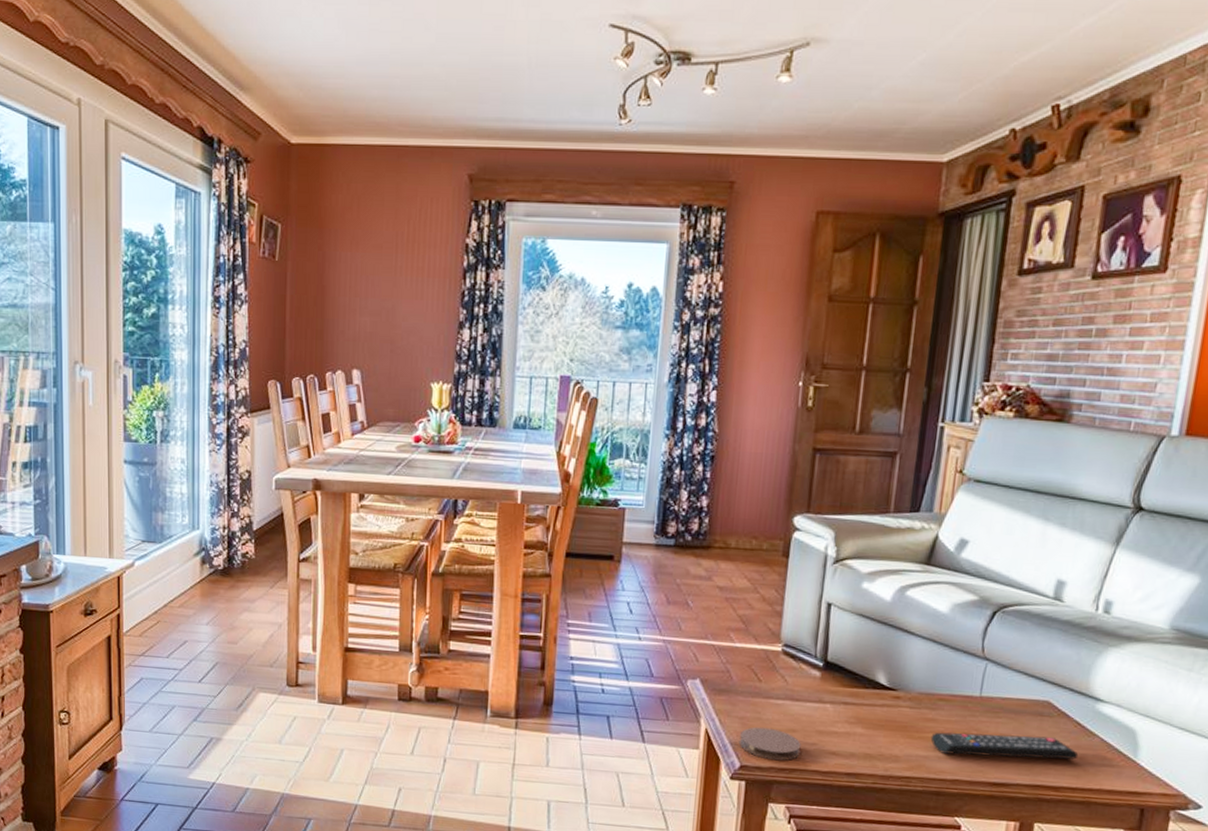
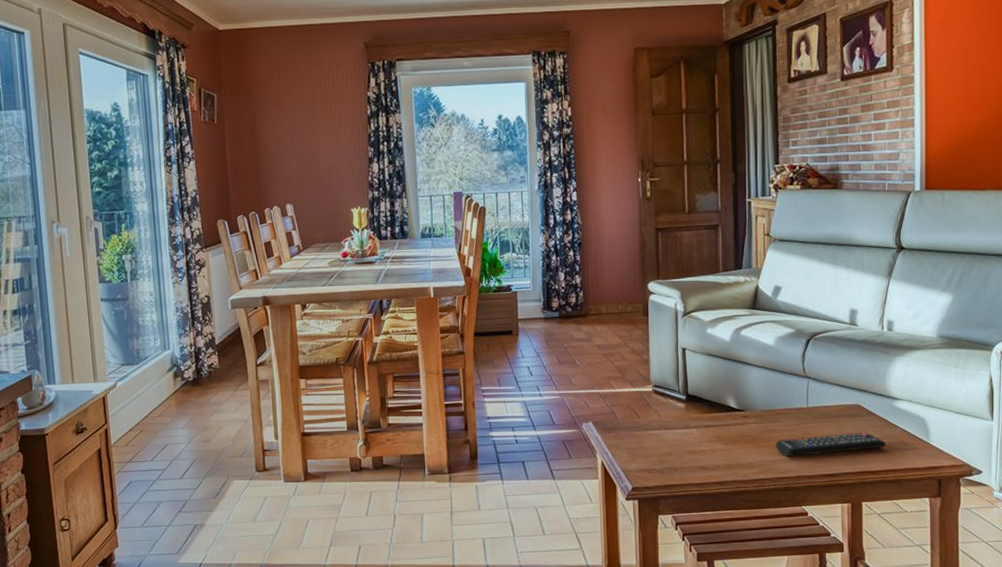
coaster: present [738,727,801,761] -> none [628,454,678,480]

